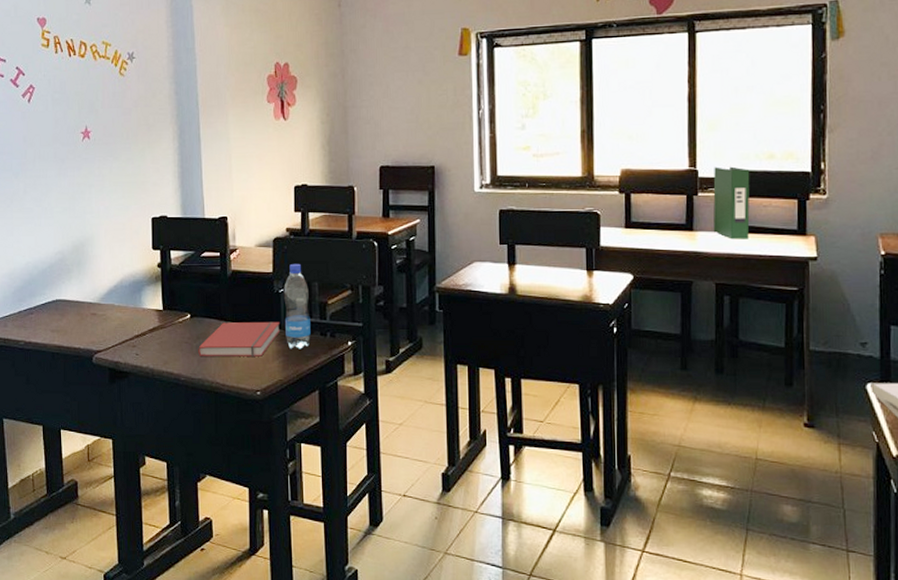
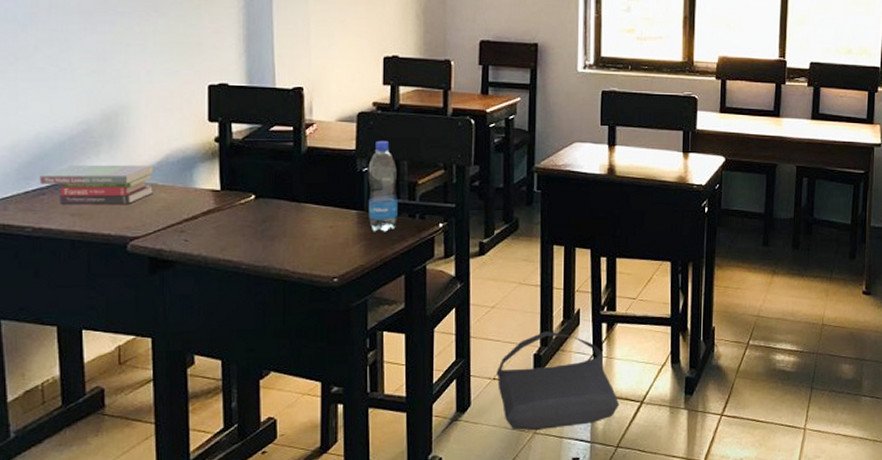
books: none [29,288,111,322] -> present [39,164,153,204]
book: present [198,321,281,358] -> none [264,202,363,243]
bag: none [406,451,531,550] -> present [496,331,620,430]
binder: present [713,166,750,240] -> none [796,58,831,126]

